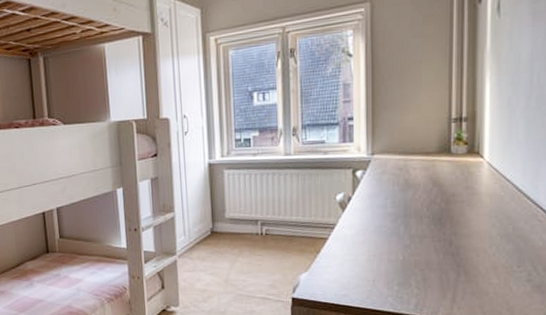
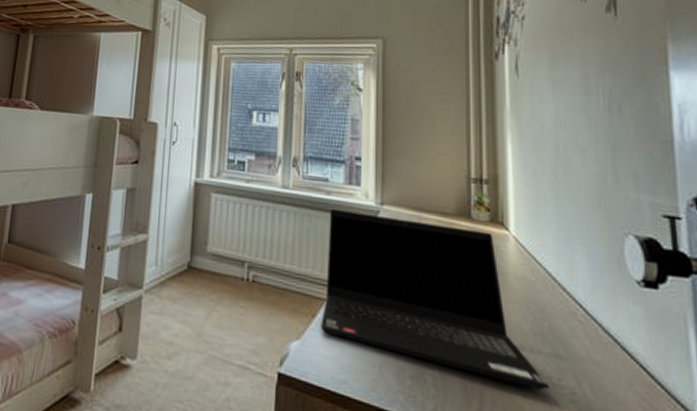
laptop computer: none [324,162,511,277] -> present [321,208,550,390]

